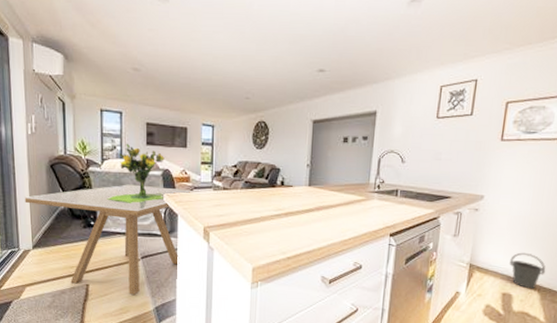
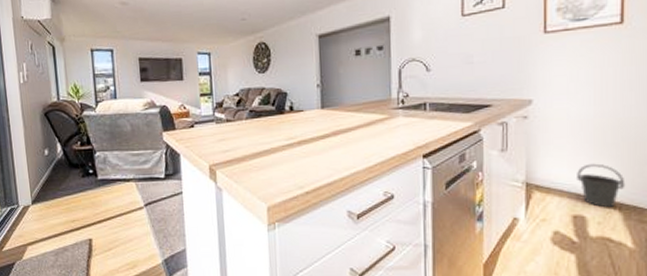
dining table: present [24,184,199,295] -> none [20,125,200,247]
bouquet: present [107,143,164,203] -> none [104,82,163,146]

